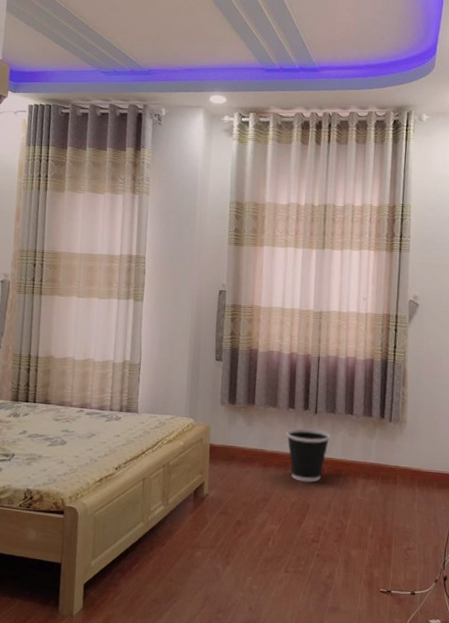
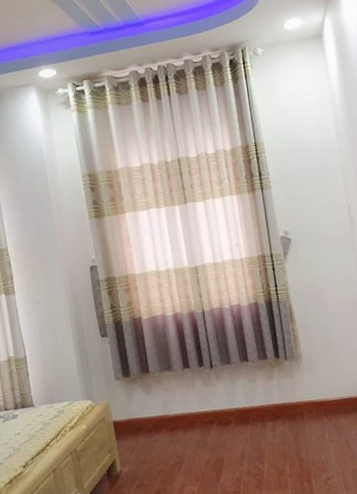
wastebasket: present [286,428,331,483] -> none [186,383,231,438]

